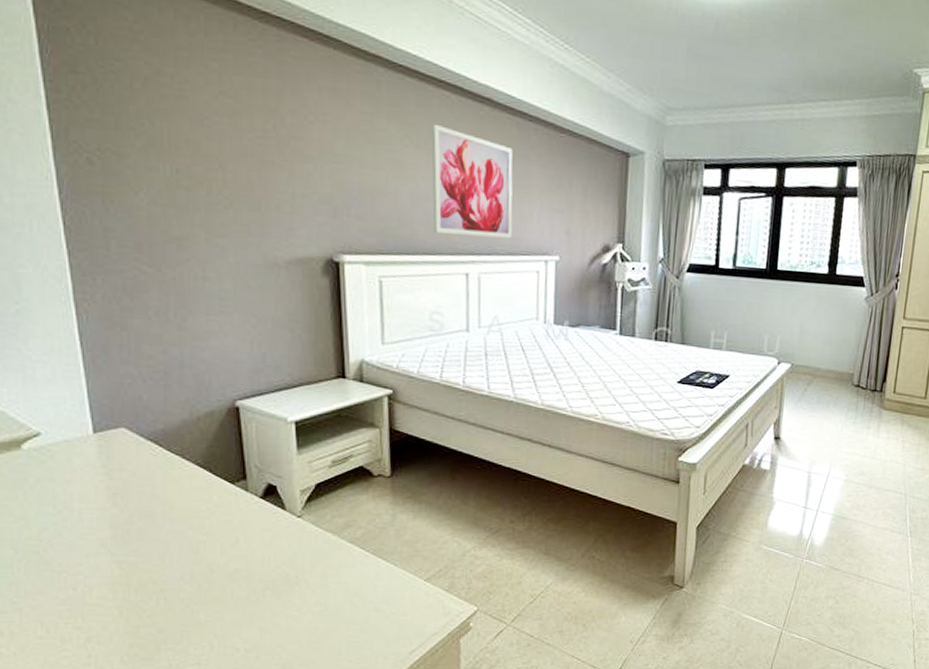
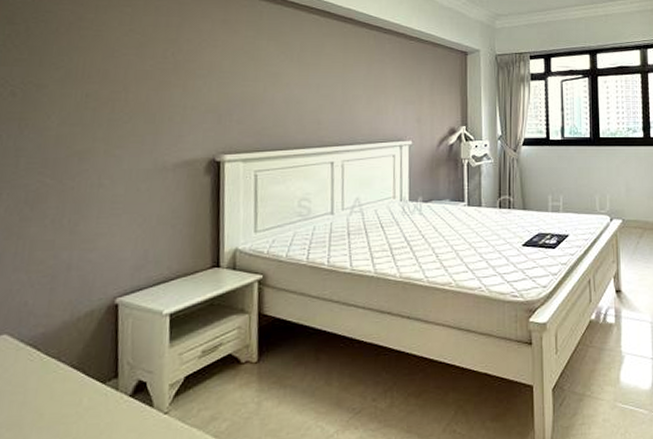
wall art: present [431,123,513,239] -> none [303,41,372,130]

